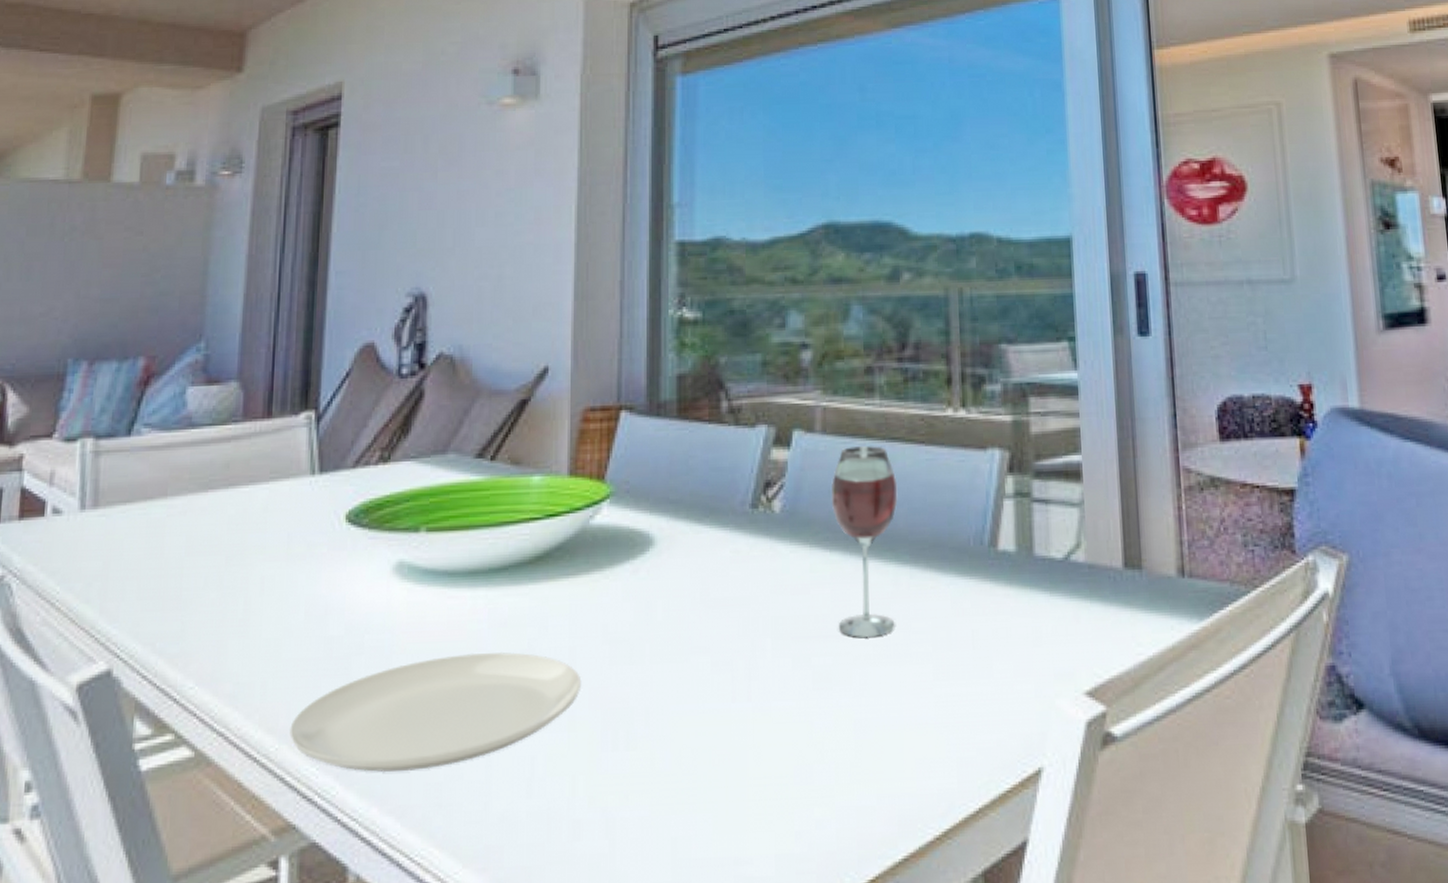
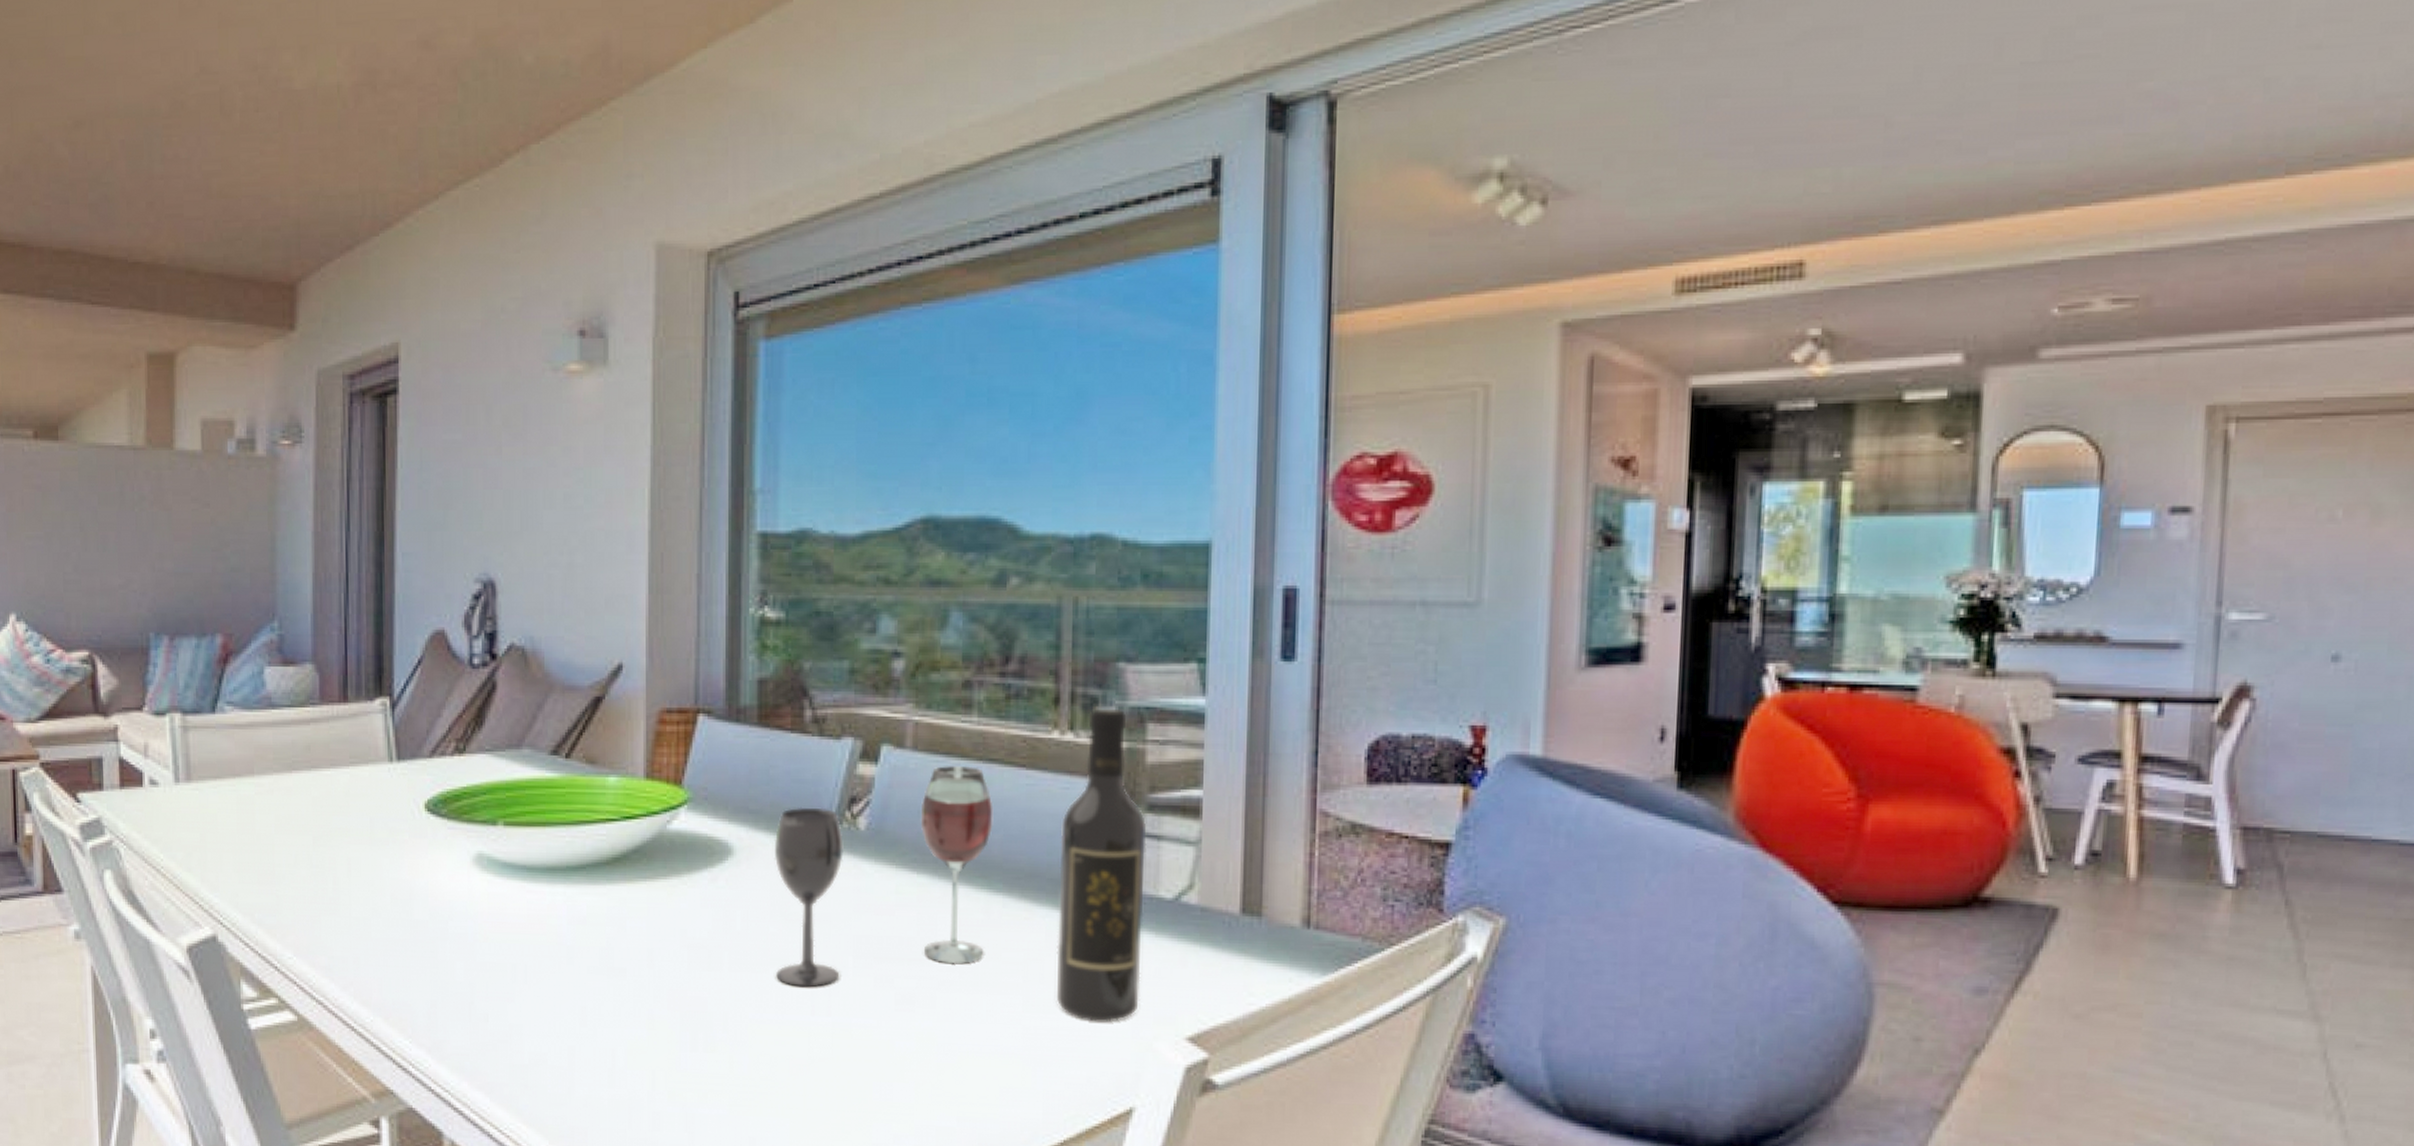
plate: present [289,651,582,773] -> none [383,946,660,1052]
wine glass: none [693,493,760,673] -> present [774,807,843,987]
wine bottle: none [959,385,1040,683] -> present [1056,708,1147,1021]

